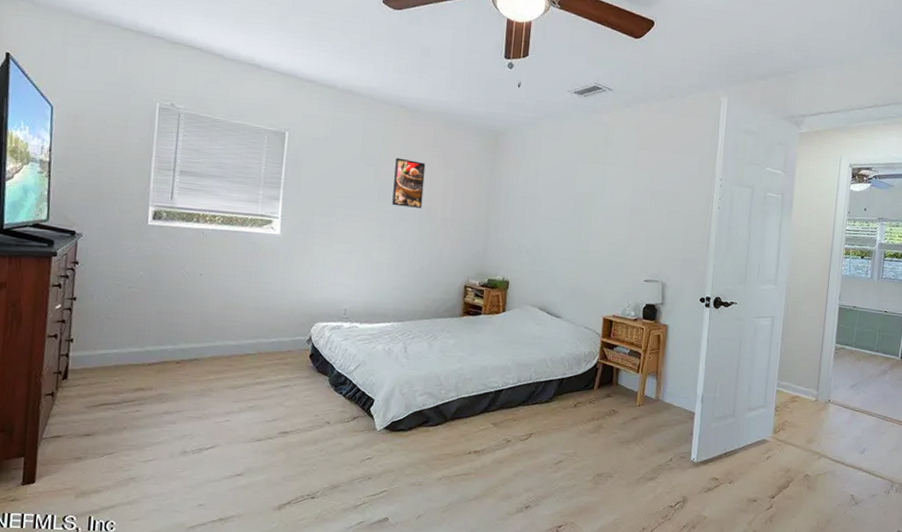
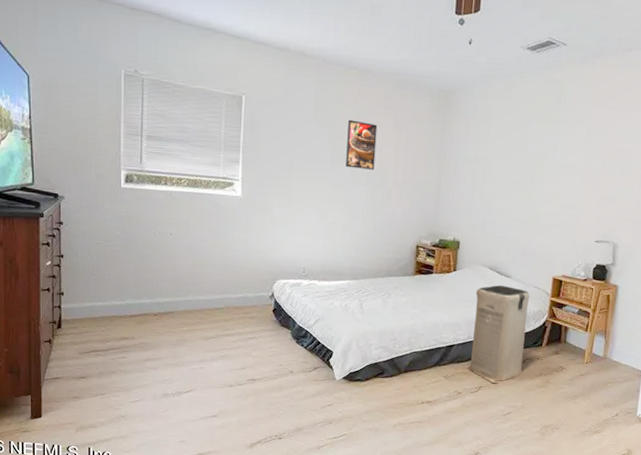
laundry basket: none [517,325,581,429] -> present [467,285,530,383]

